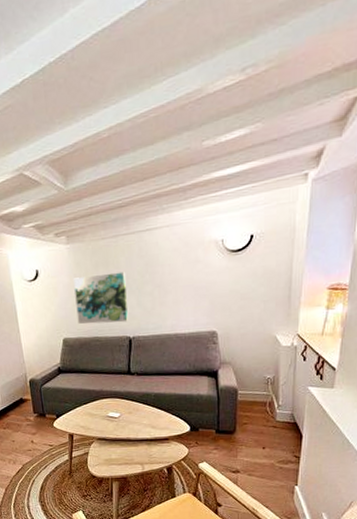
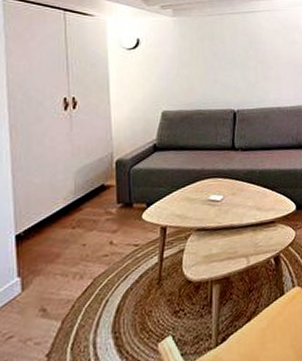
wall art: present [74,271,128,324] -> none [178,46,232,96]

